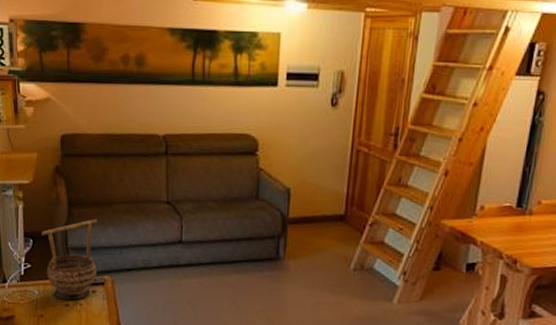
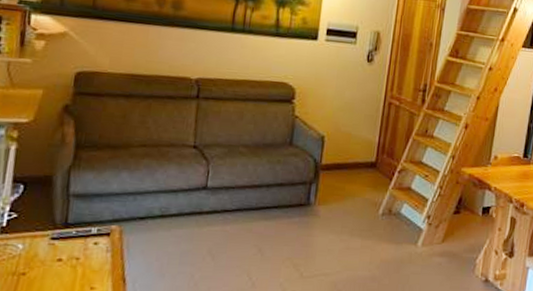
decorative bowl: present [41,219,98,301] -> none [36,163,110,255]

